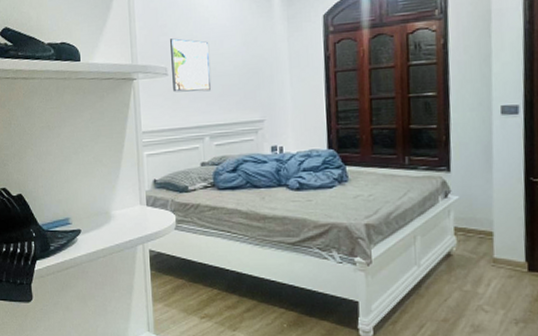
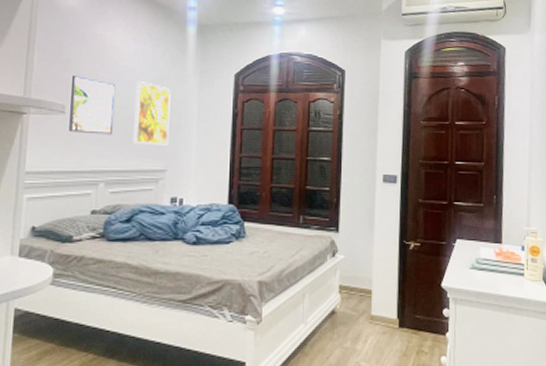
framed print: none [227,35,264,98] -> present [133,81,171,145]

